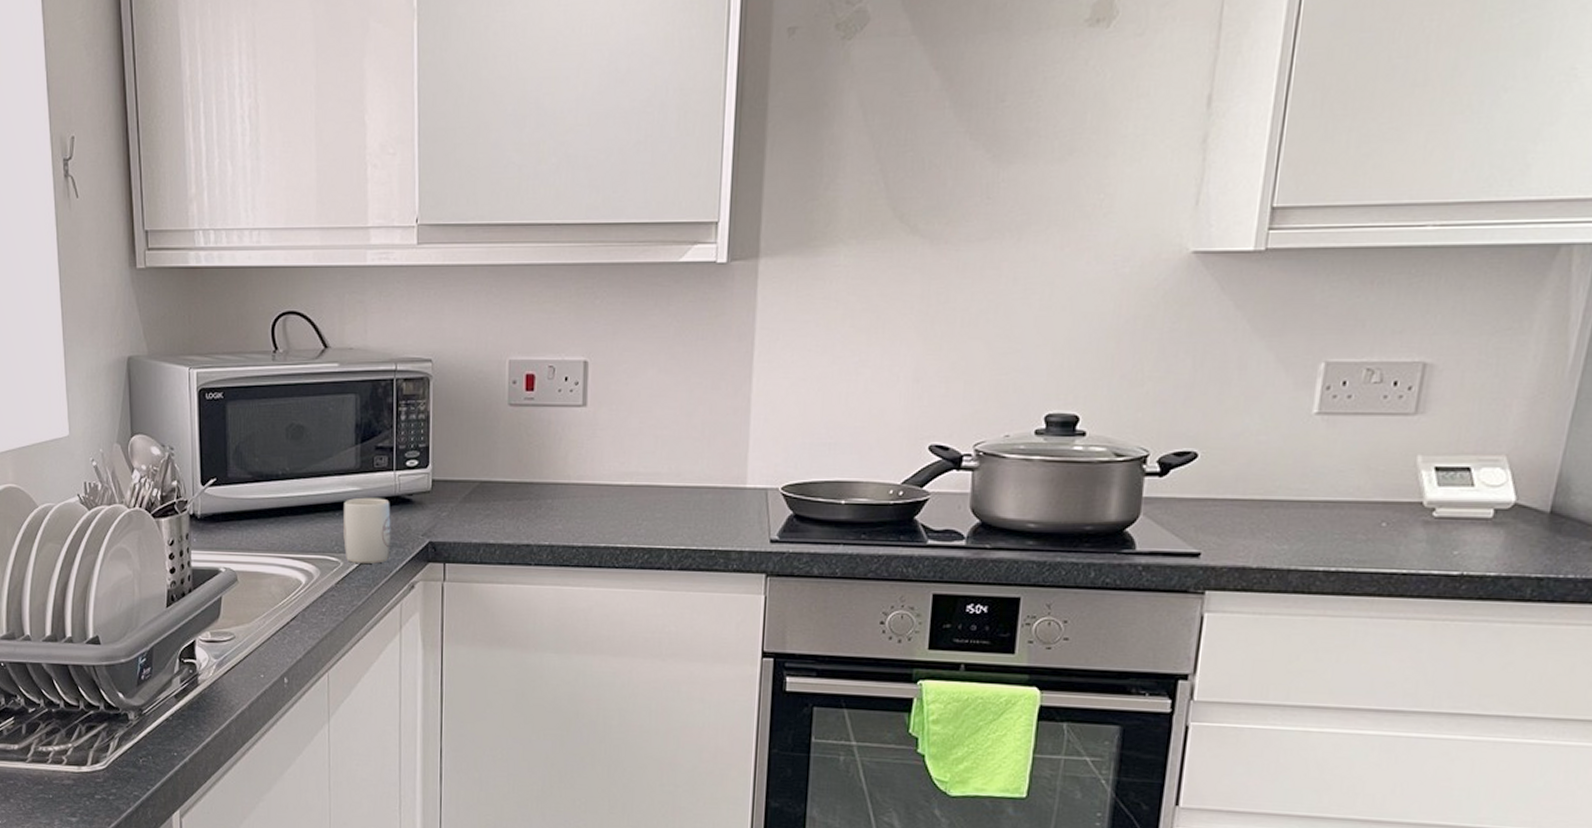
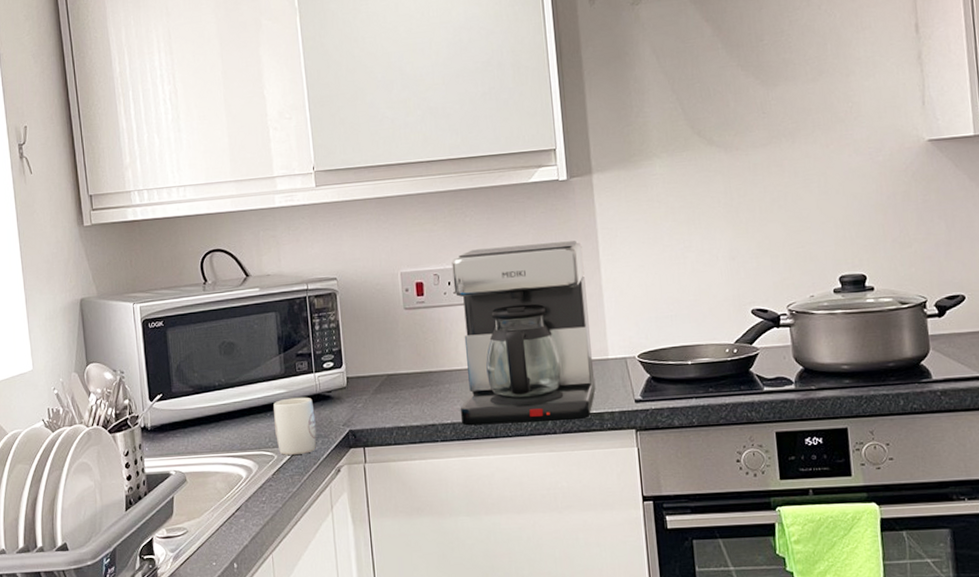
coffee maker: none [560,340,734,557] -> present [452,241,596,426]

